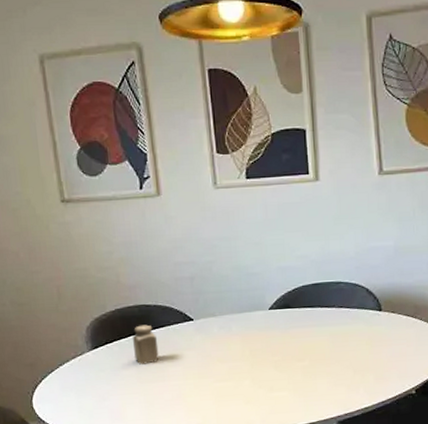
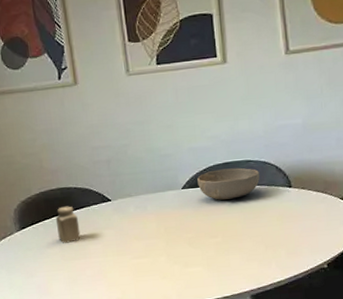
bowl: none [285,289,350,322] -> present [197,167,260,200]

